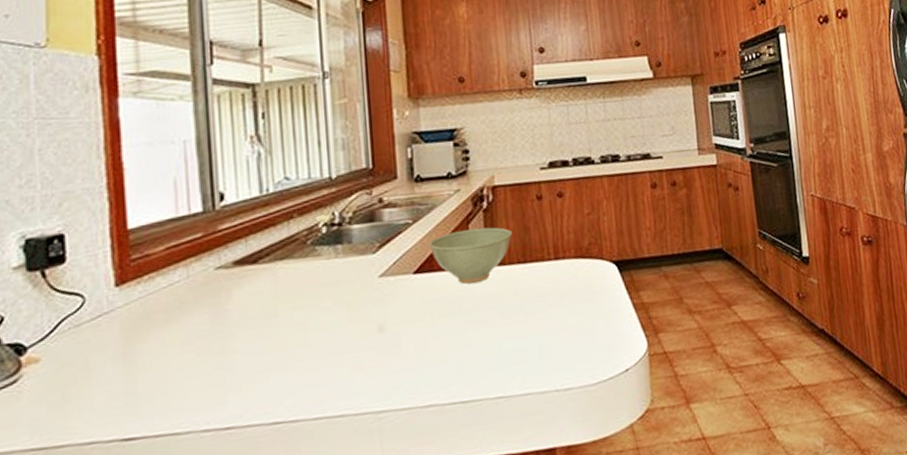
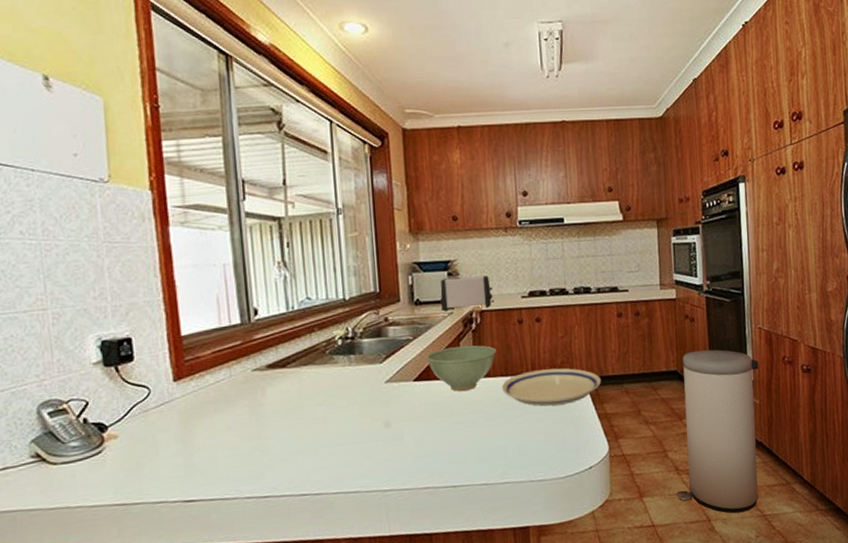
toaster: none [444,145,509,189] -> present [440,276,495,312]
plate: none [519,250,636,298] -> present [502,368,602,406]
pedal bin: none [727,222,824,418] -> present [676,349,759,514]

